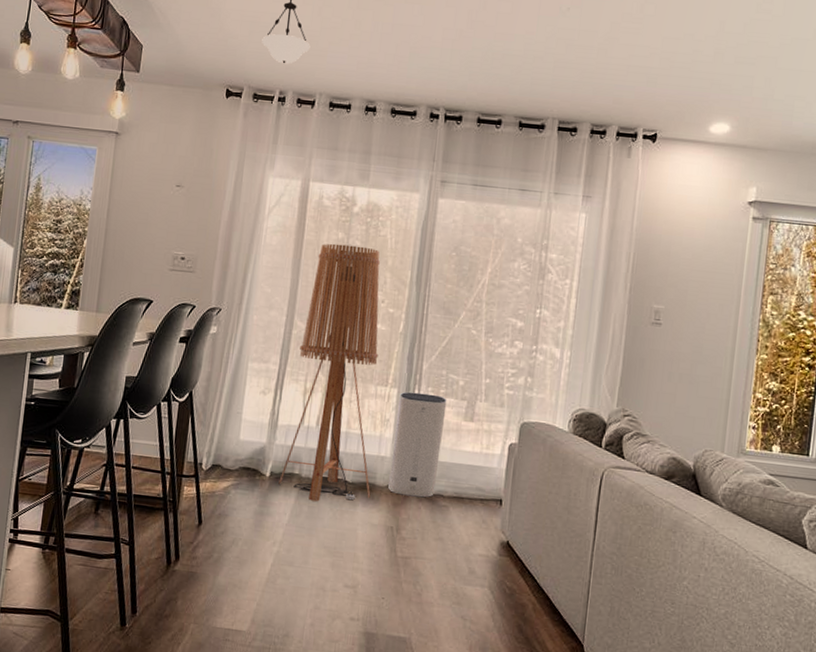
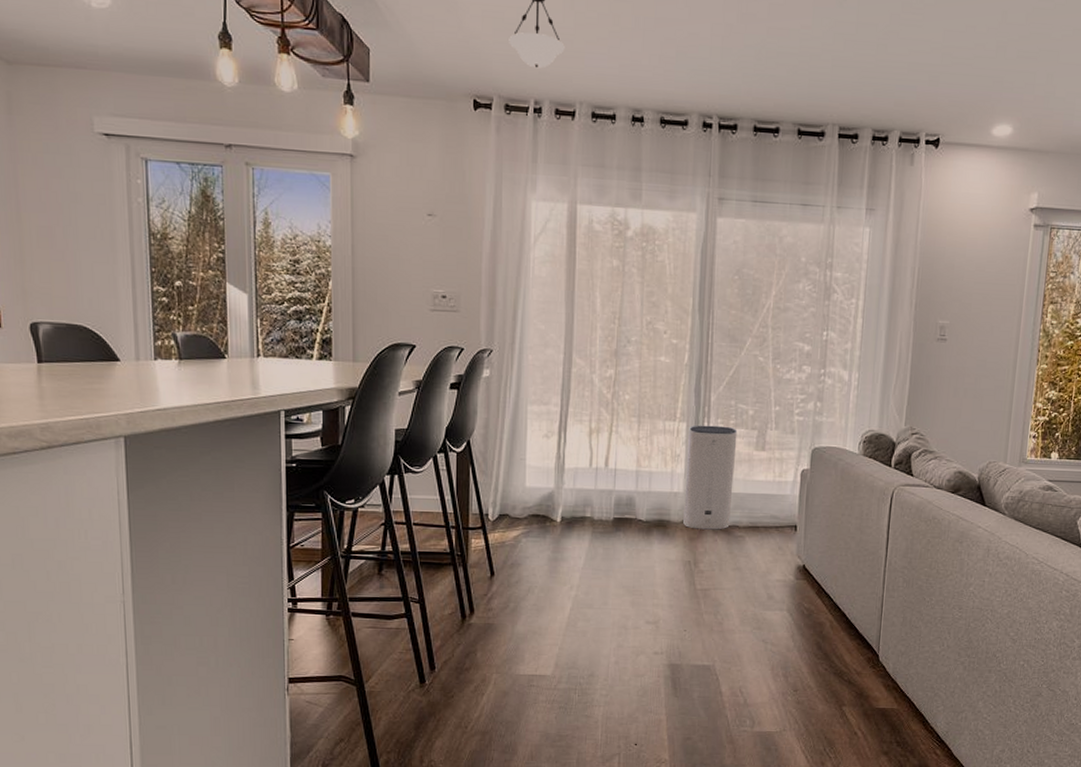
floor lamp: present [278,243,380,502] -> none [571,272,666,543]

